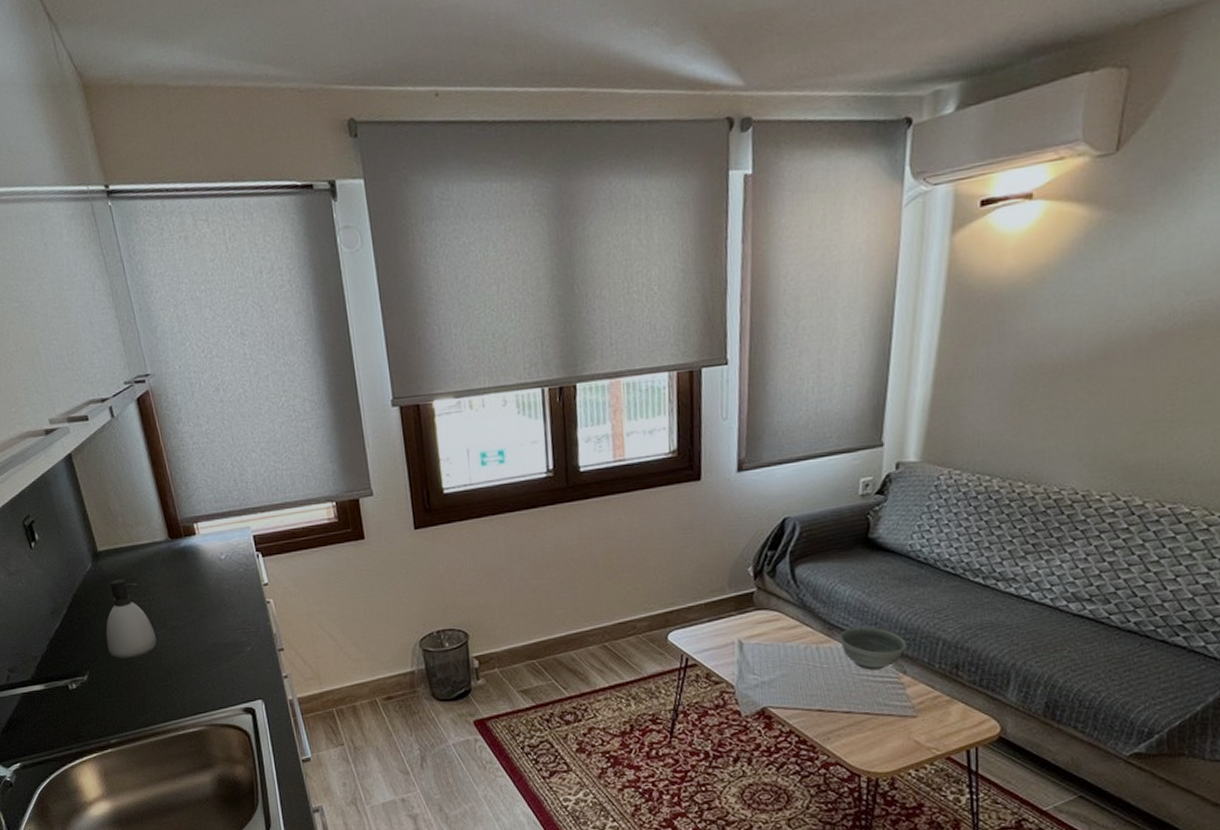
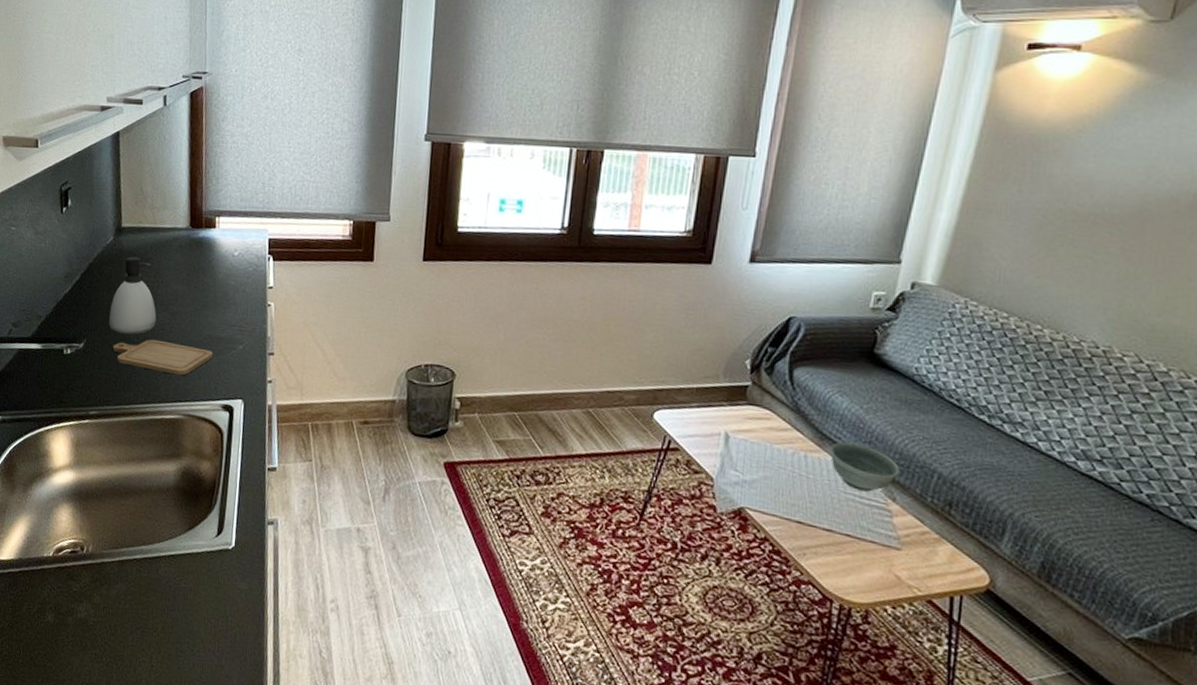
chopping board: none [118,657,223,689] -> present [112,339,214,376]

